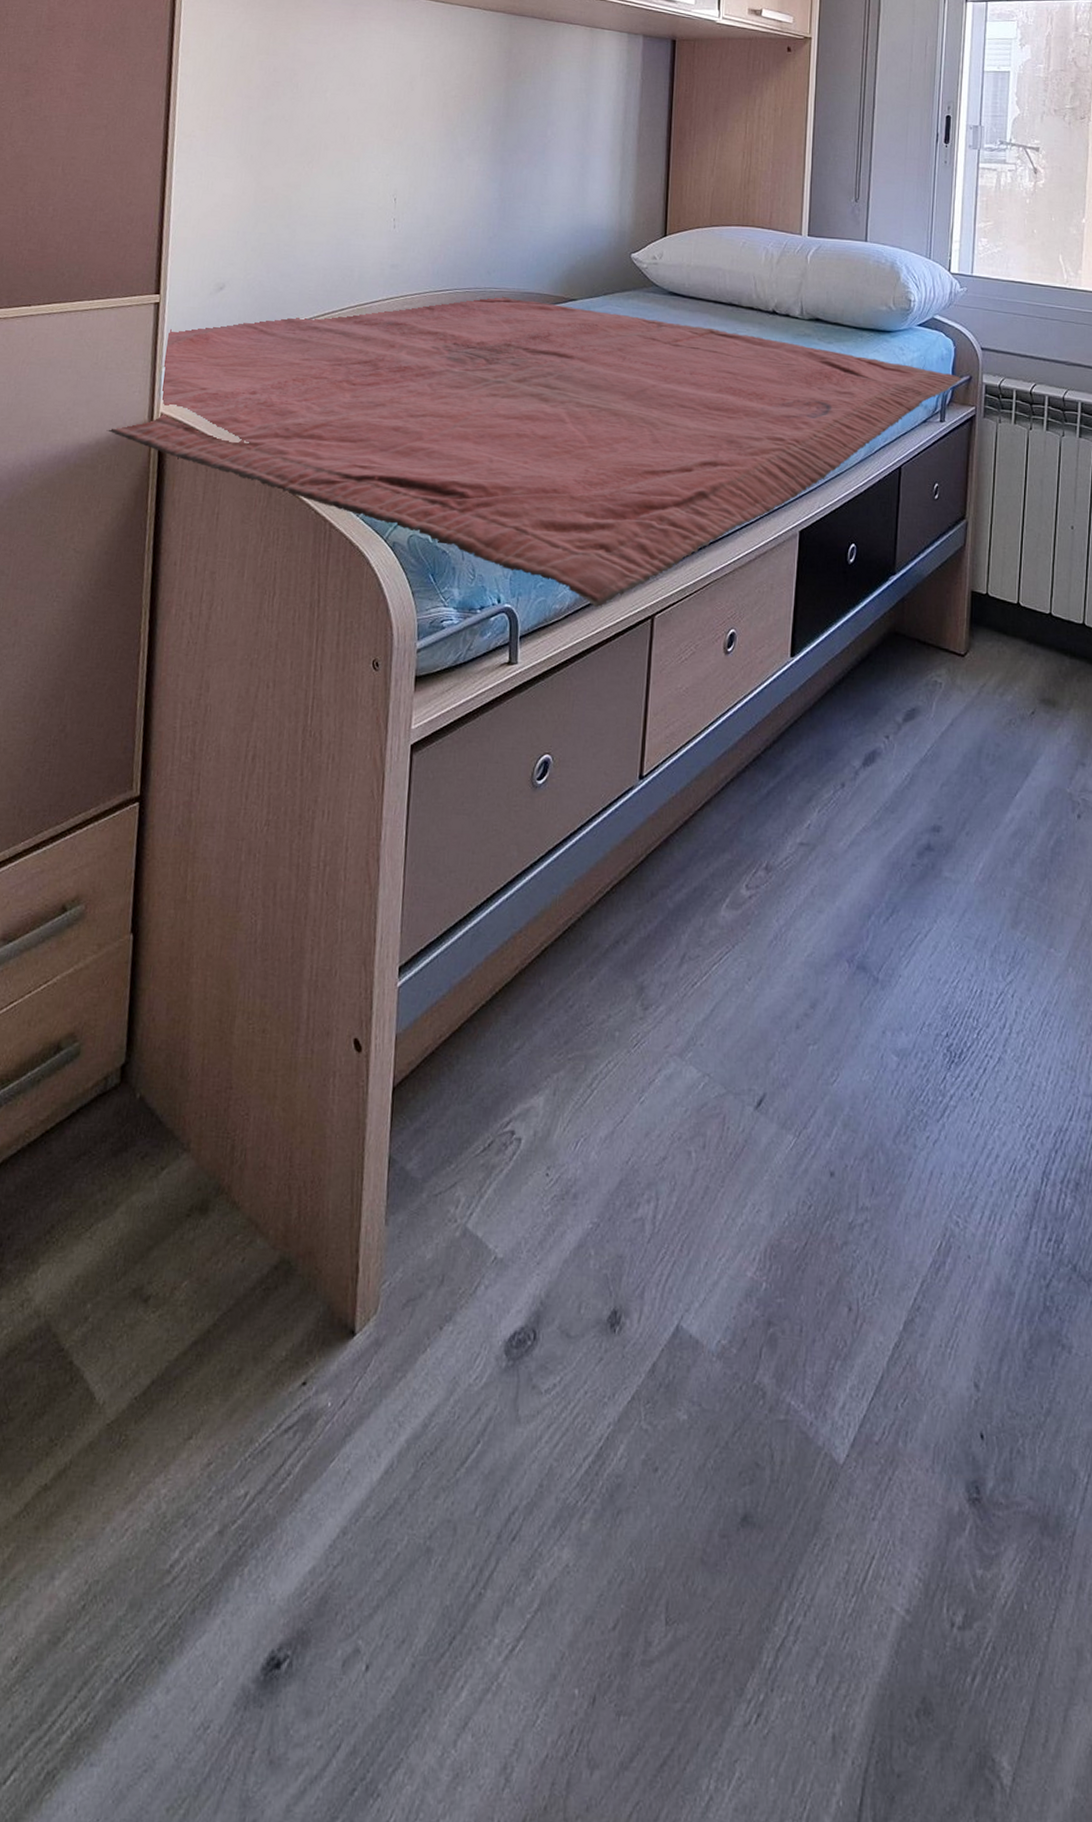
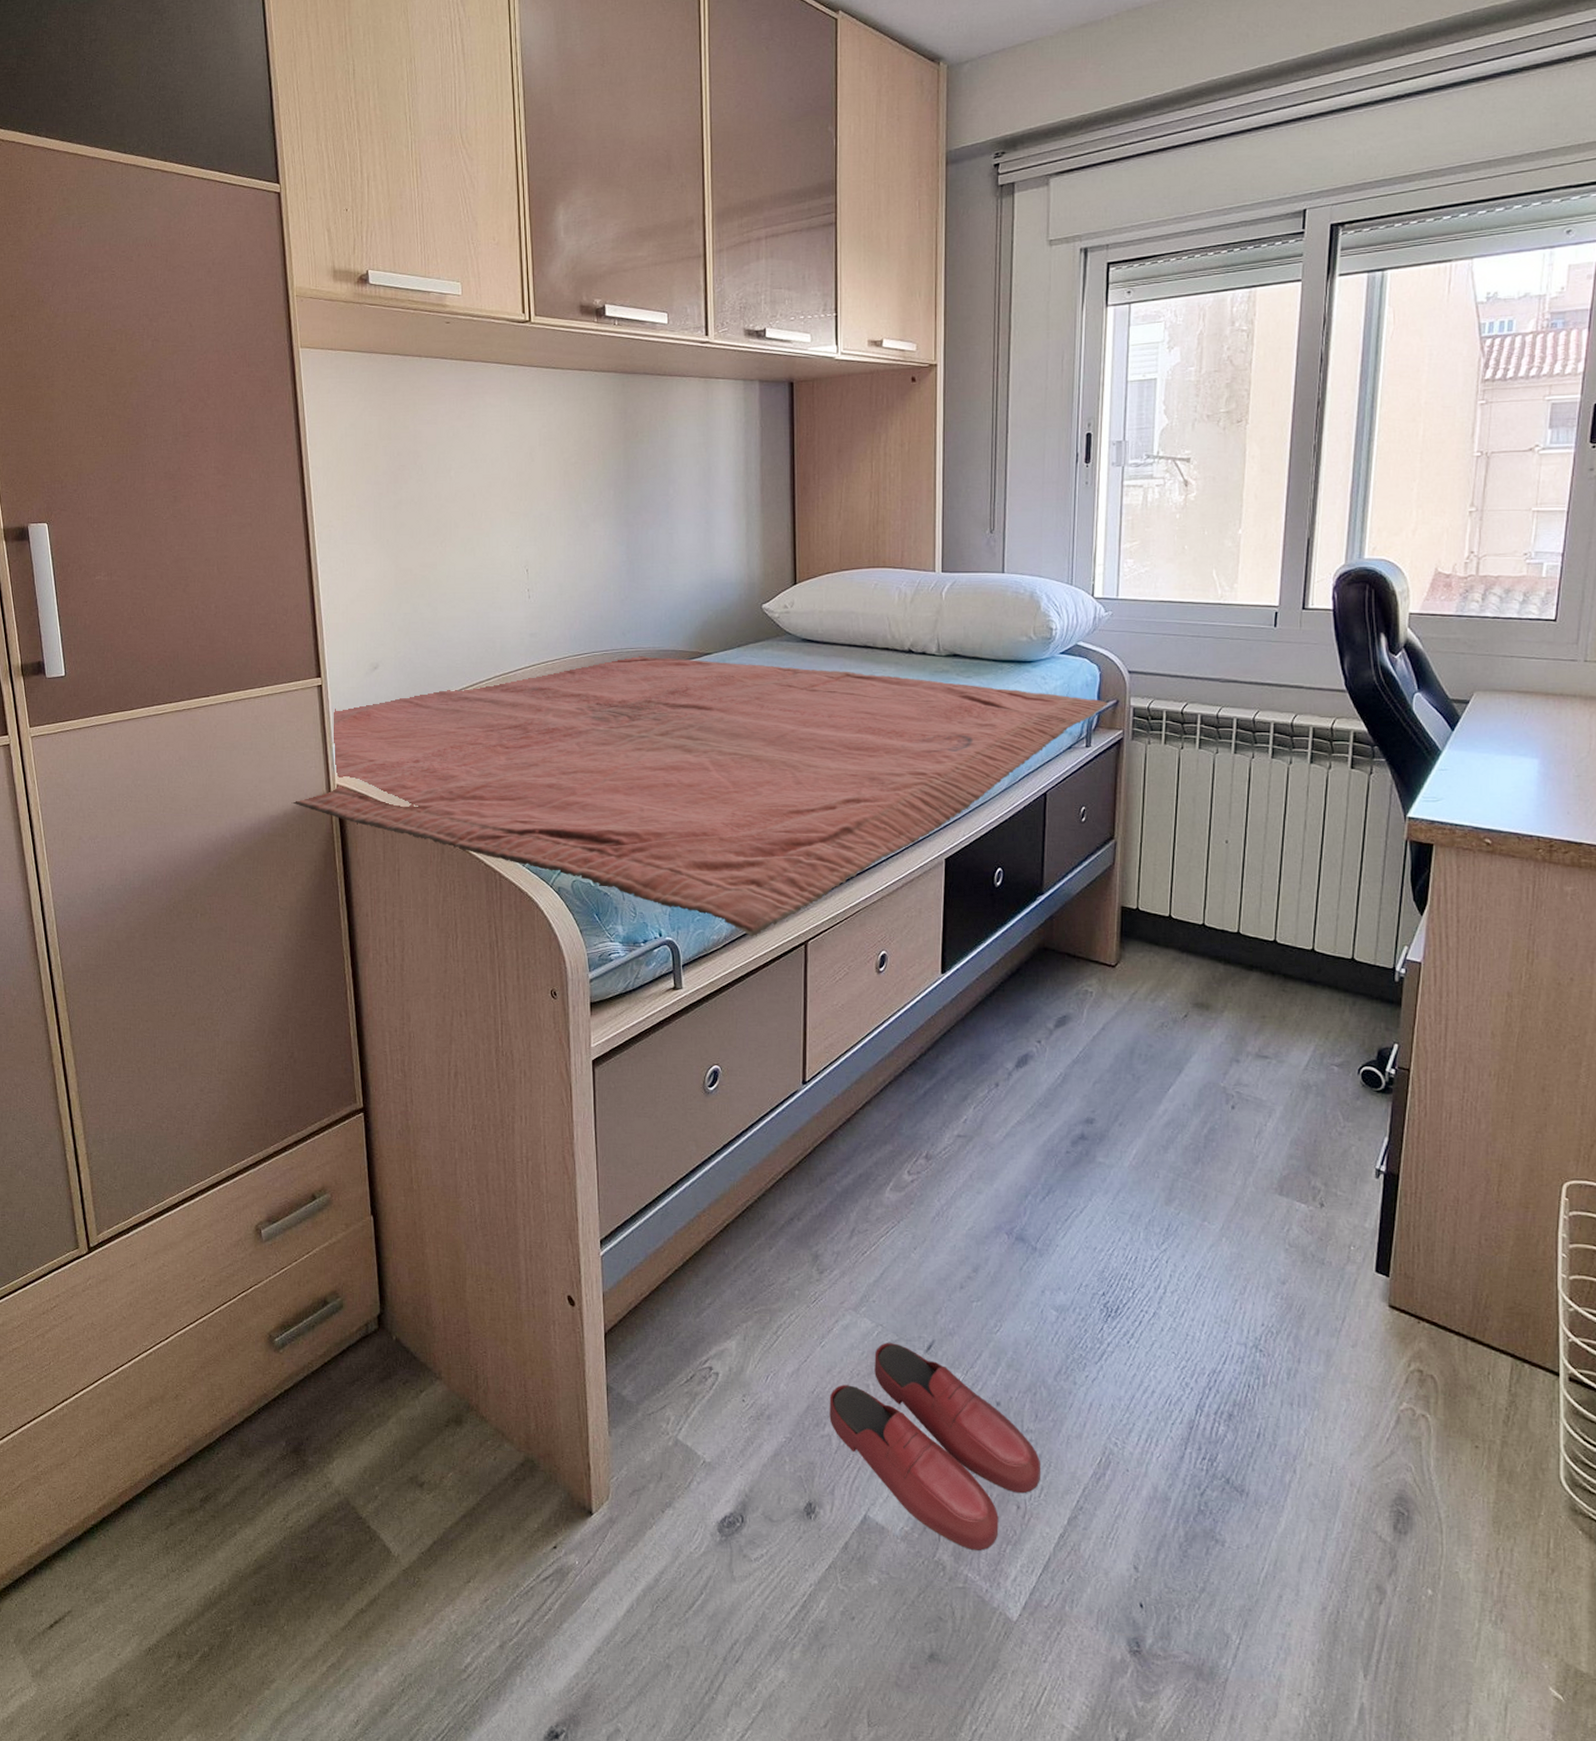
slippers: none [644,1097,877,1369] -> present [829,1343,1041,1551]

